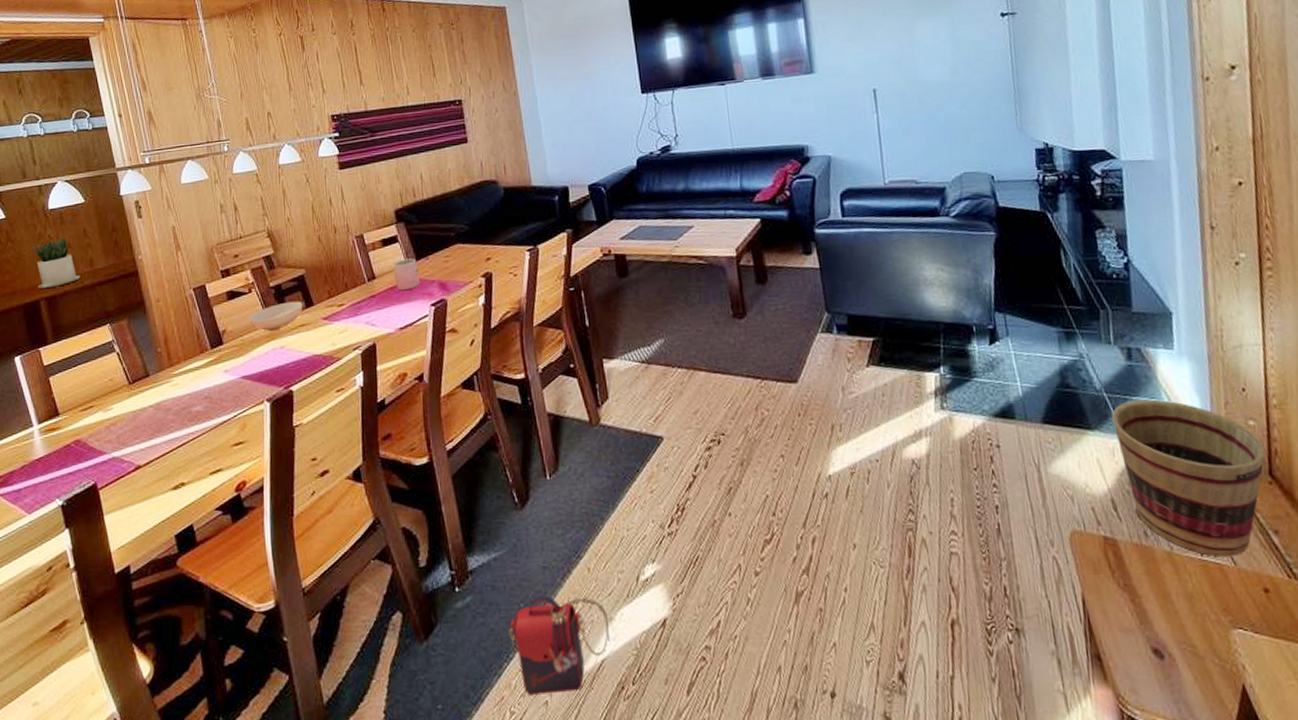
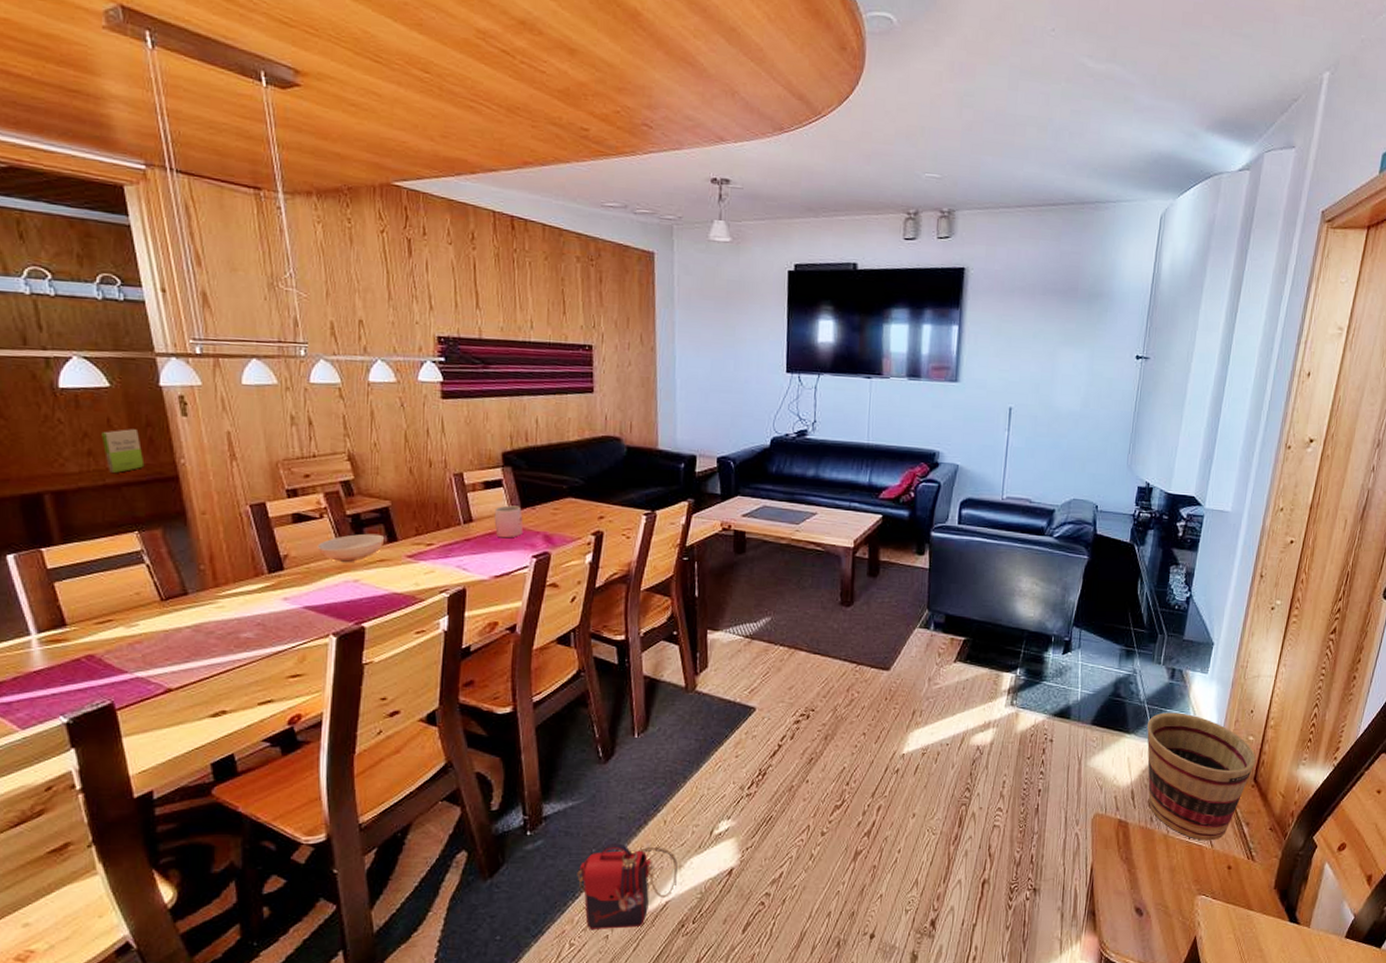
planter: present [31,236,80,290] -> none [33,423,101,482]
book: none [80,235,112,276] -> present [101,429,145,474]

